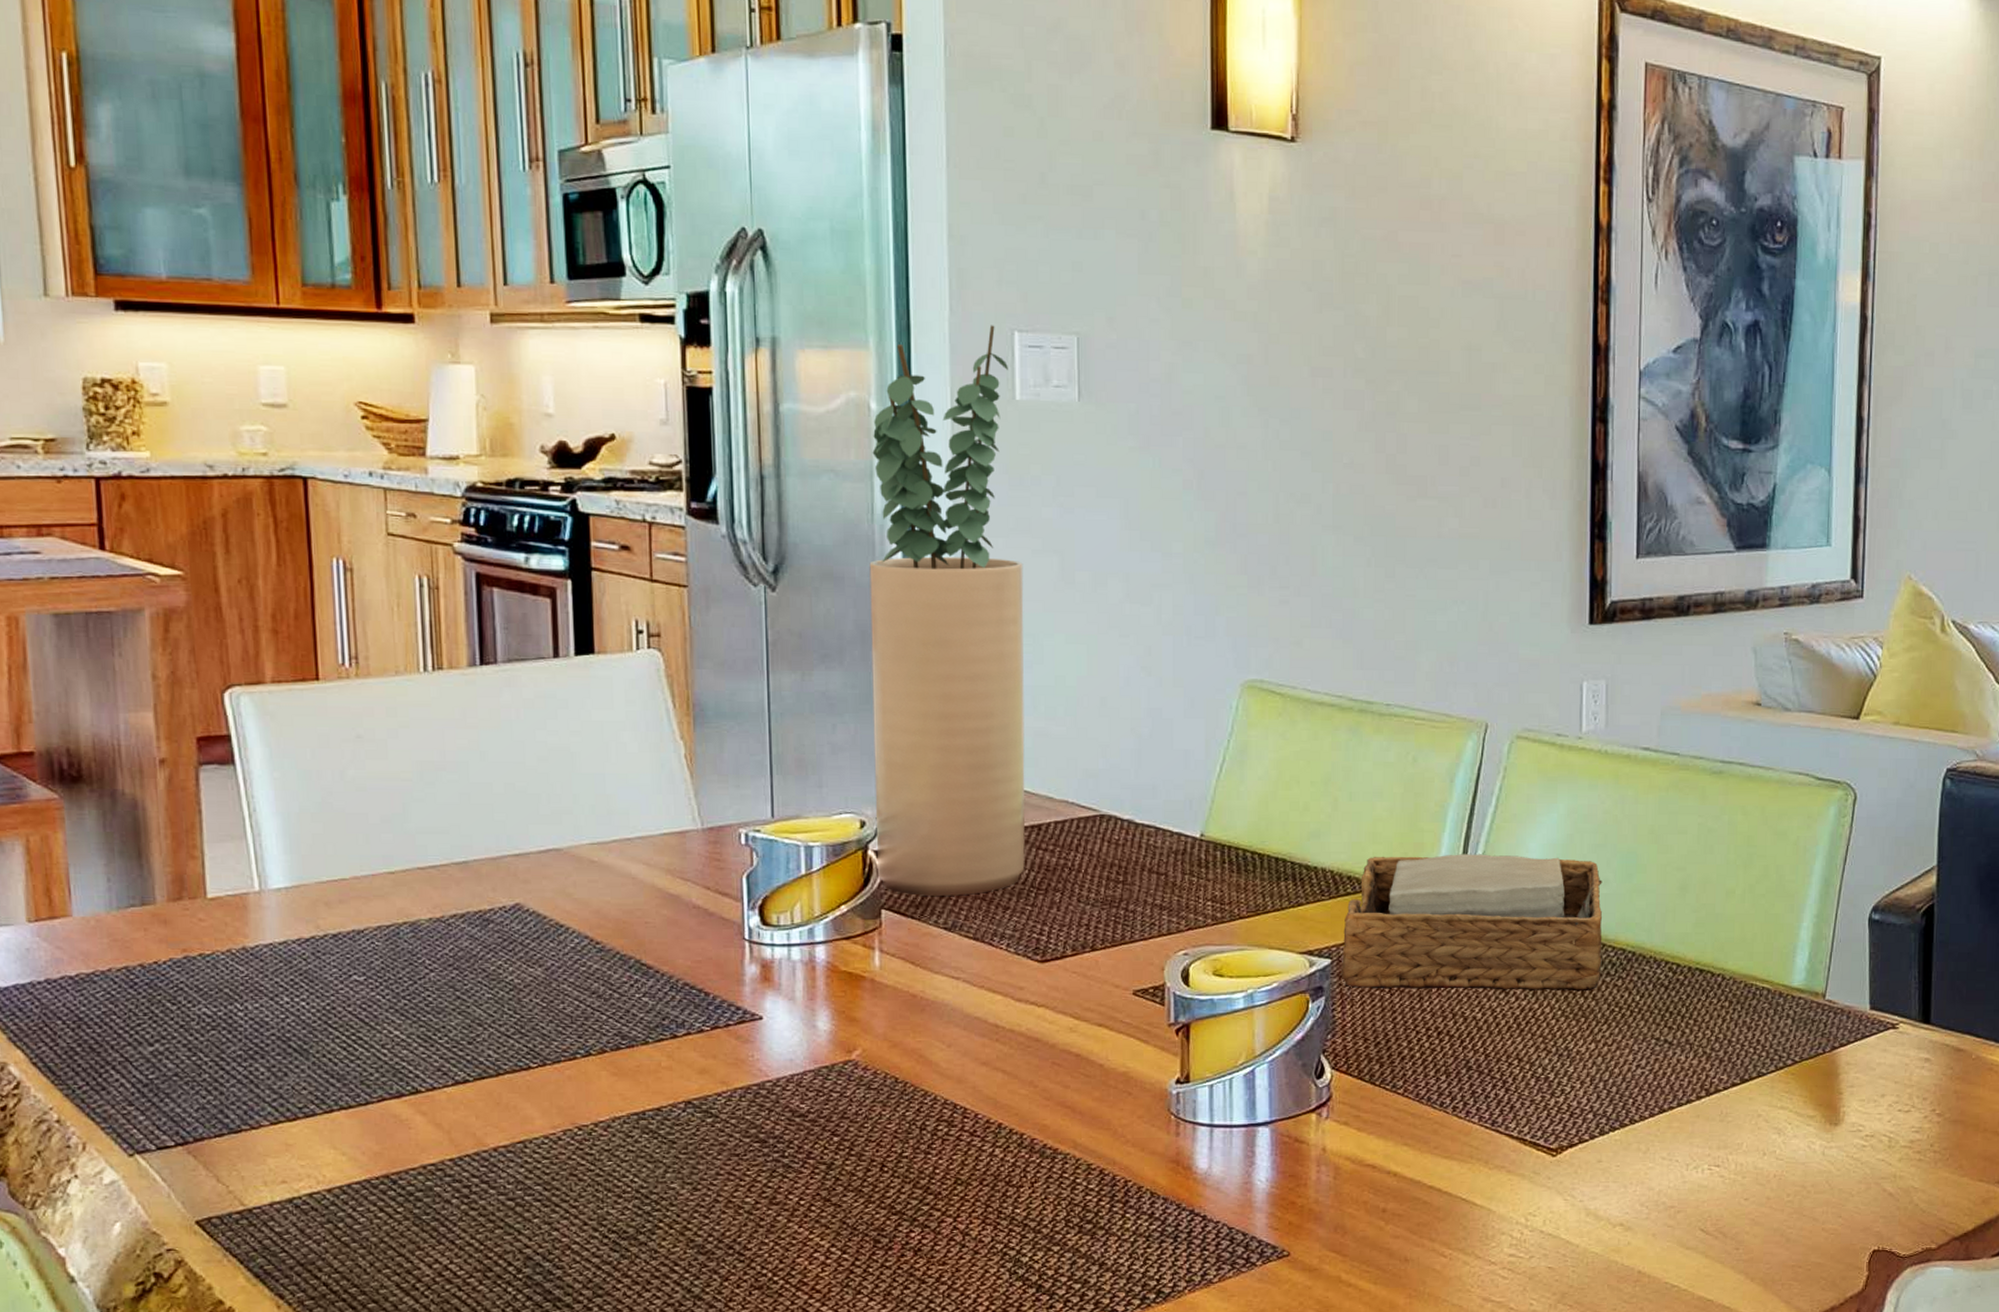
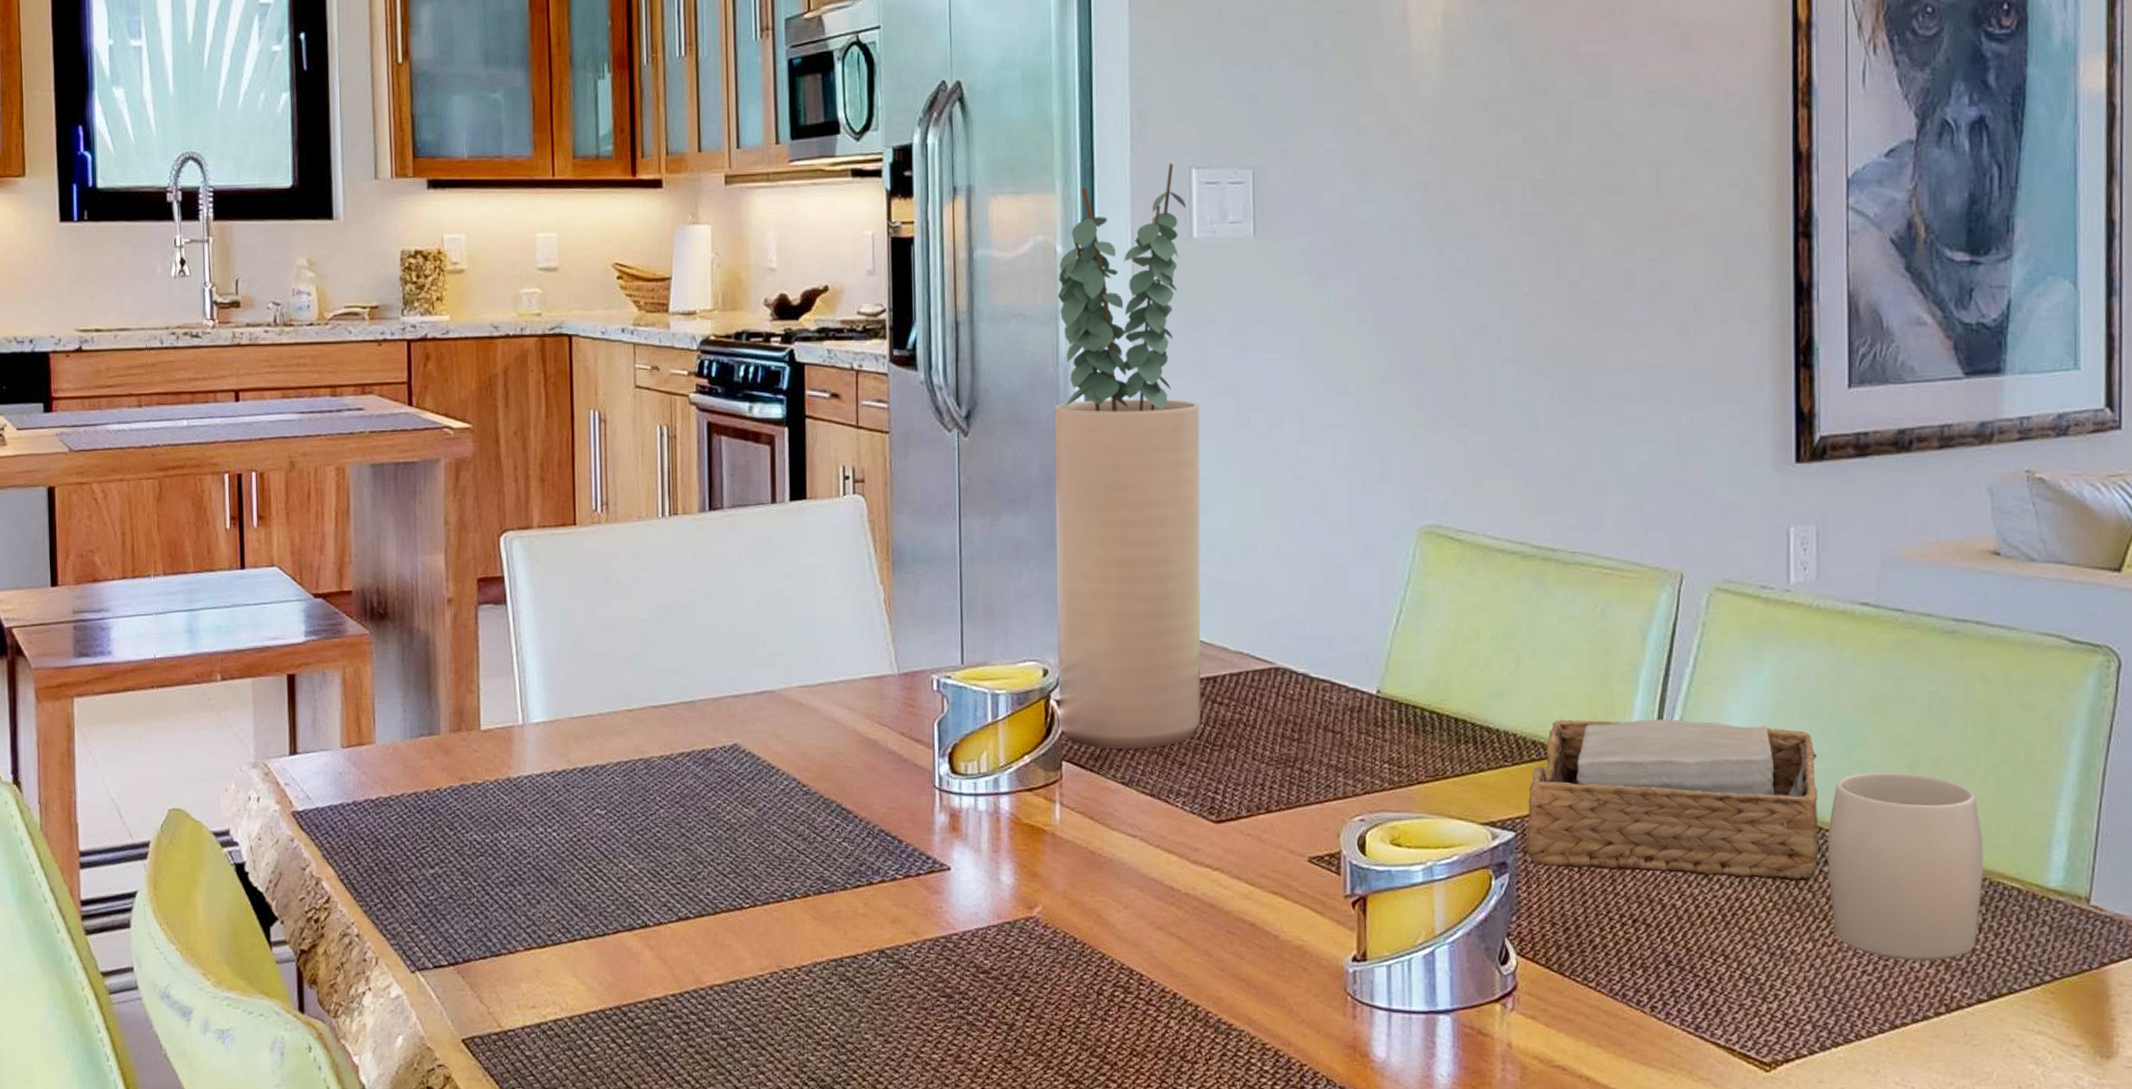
mug: none [1609,894,1741,1054] -> present [1827,772,1984,961]

